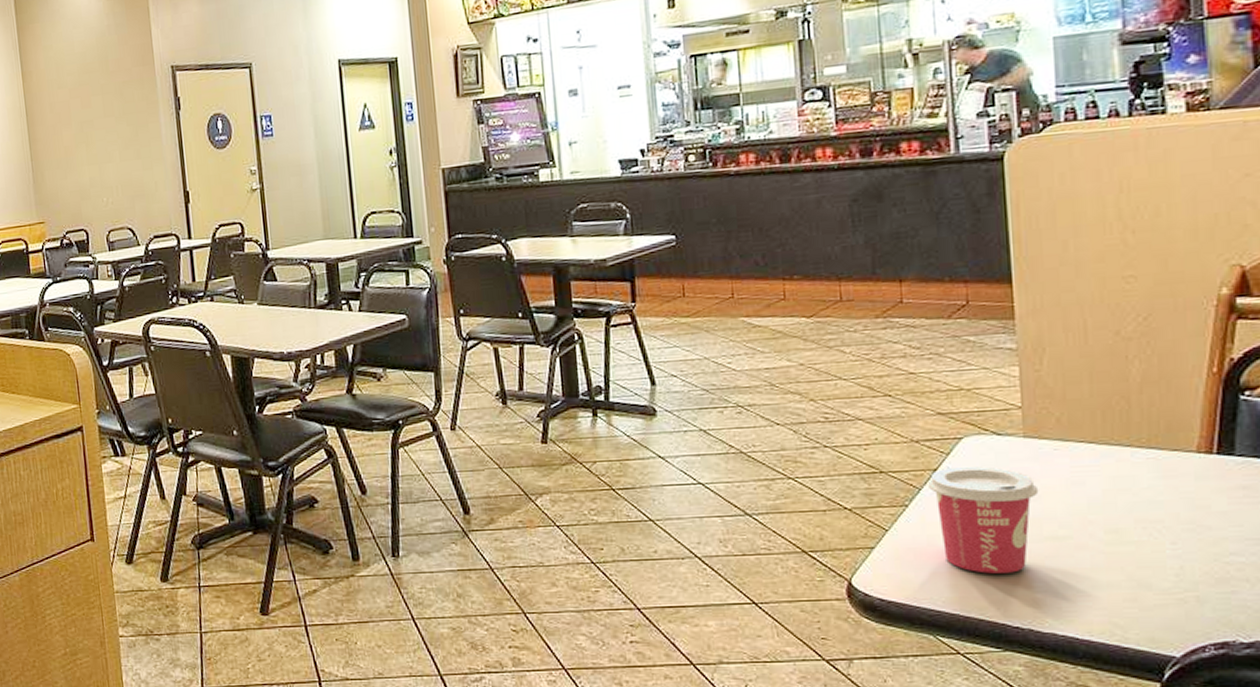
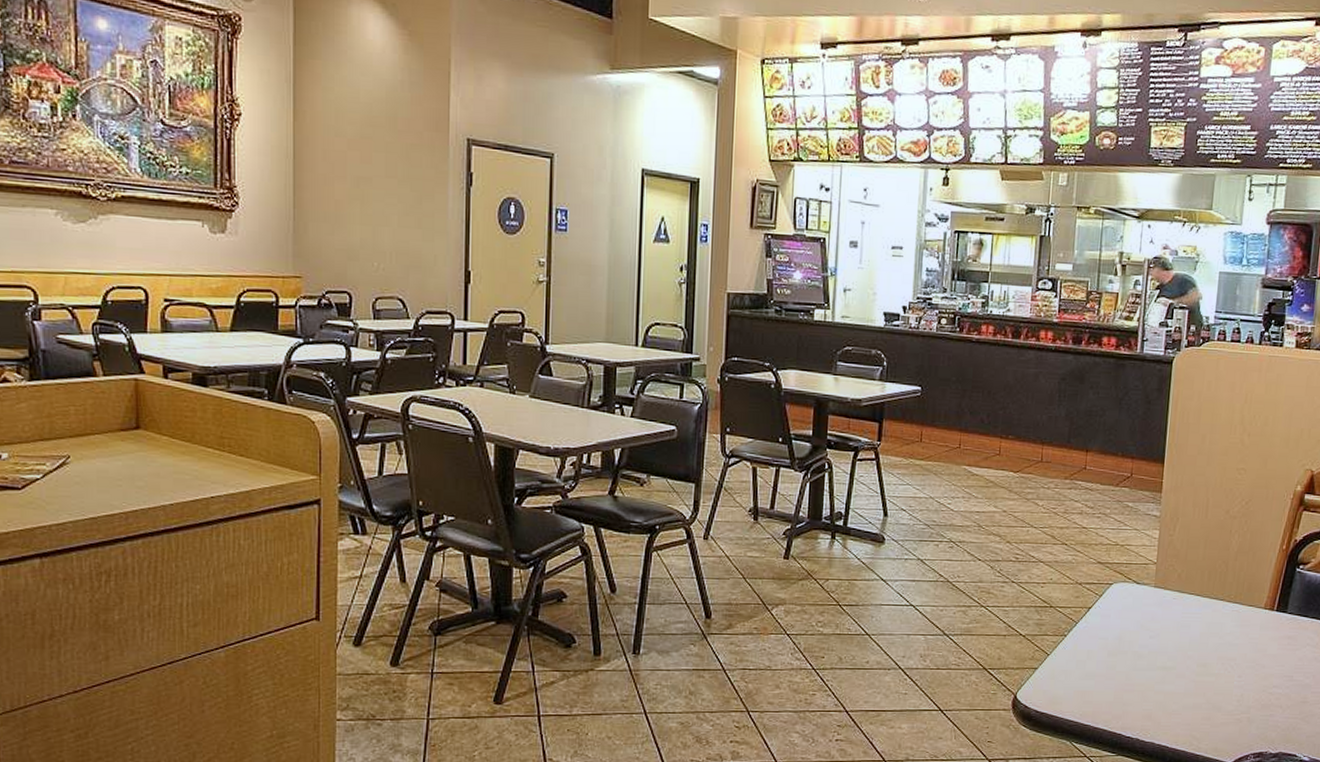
cup: present [927,466,1039,574] -> none [1082,606,1159,694]

